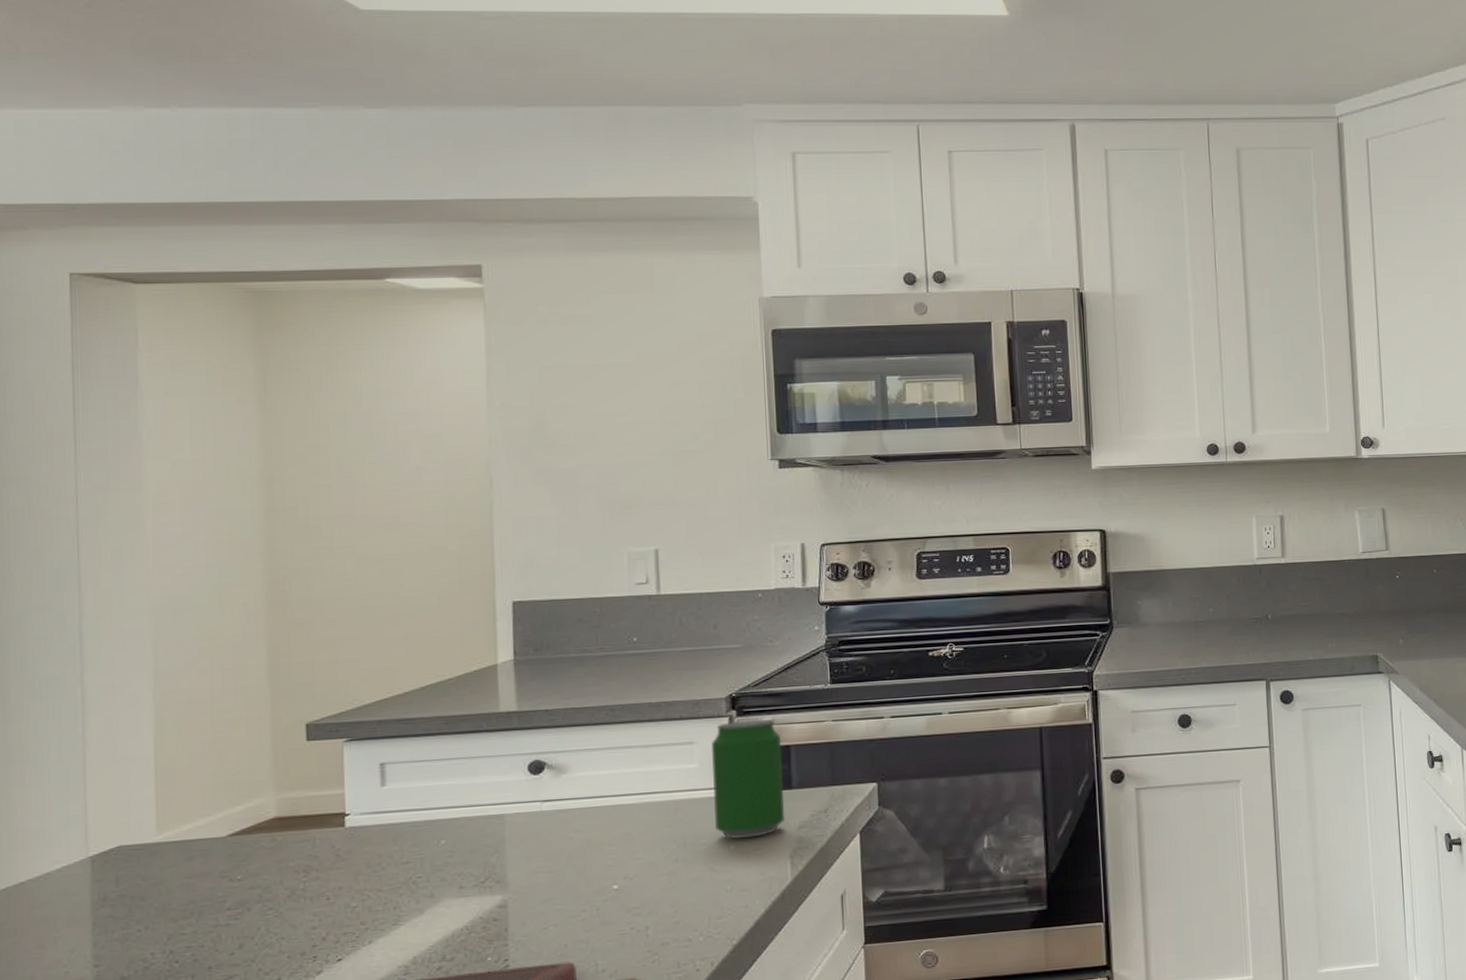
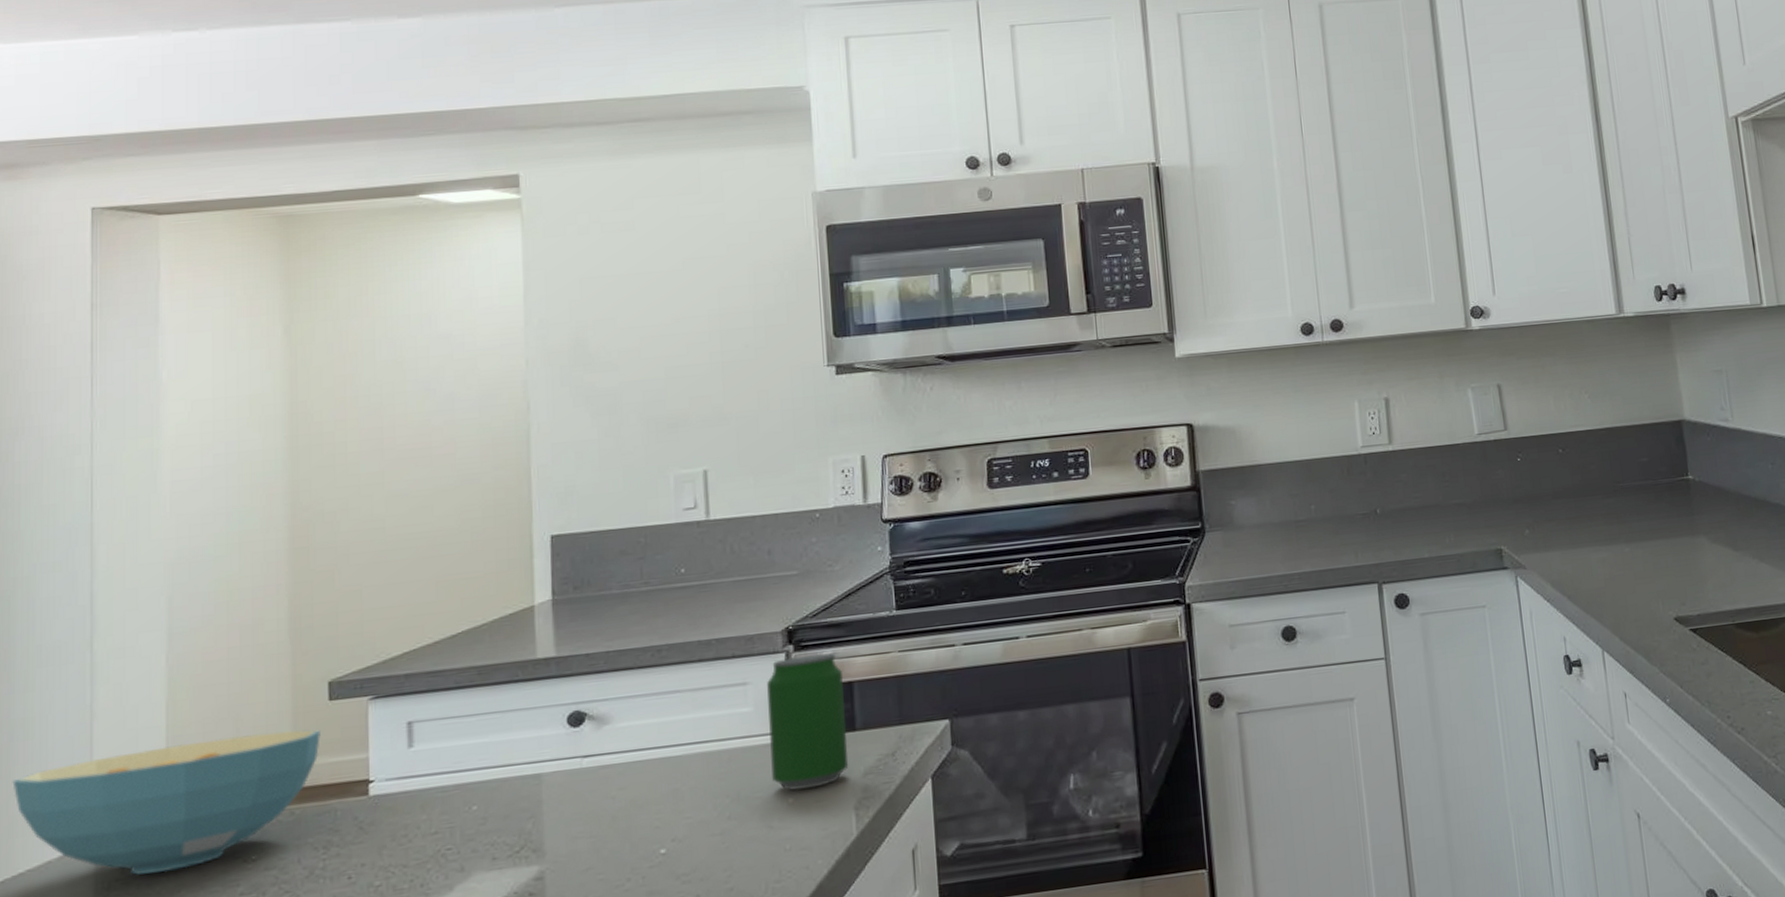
cereal bowl: none [11,766,299,888] -> present [12,730,321,875]

